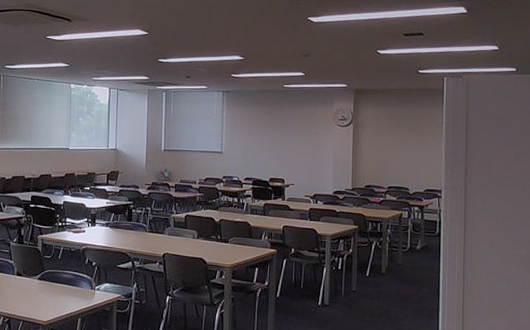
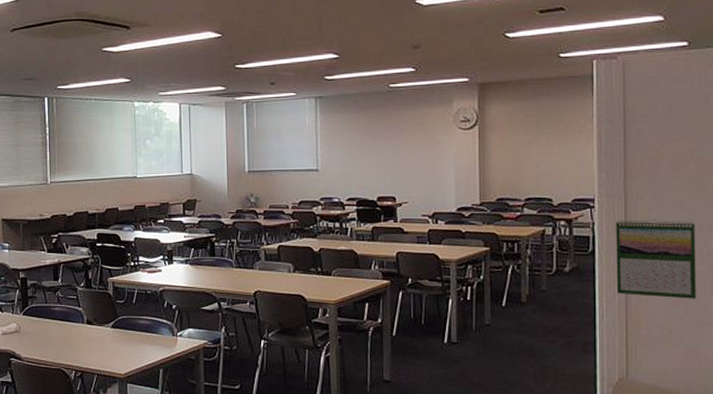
calendar: none [456,208,518,277] -> present [616,219,697,299]

